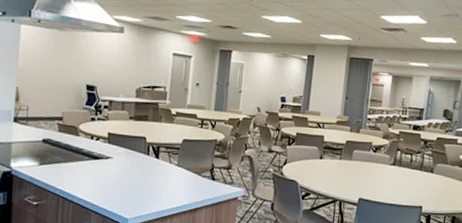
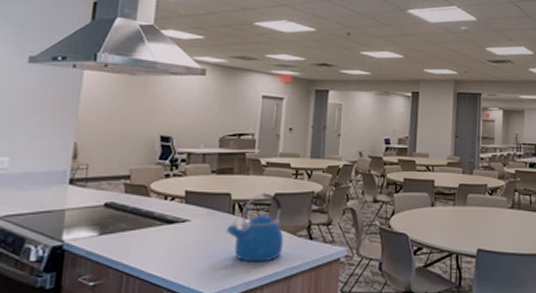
kettle: none [142,138,191,196] -> present [226,192,284,262]

